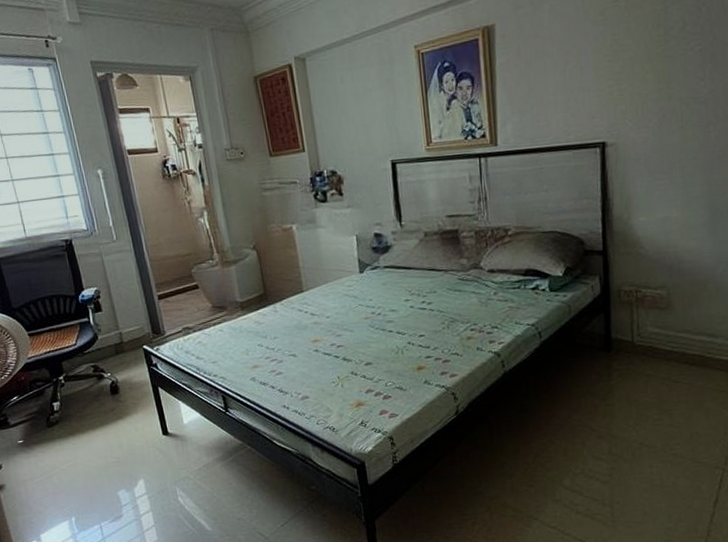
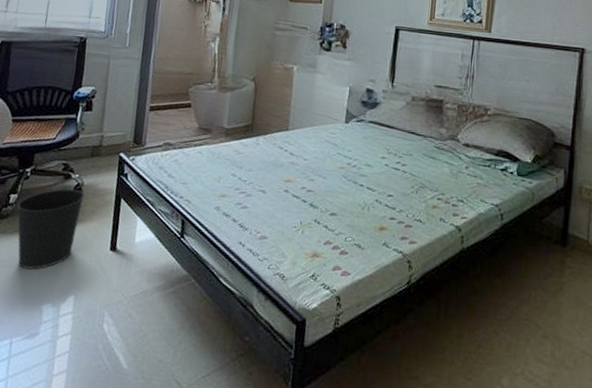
wastebasket: none [62,387,128,465] -> present [16,188,85,270]

